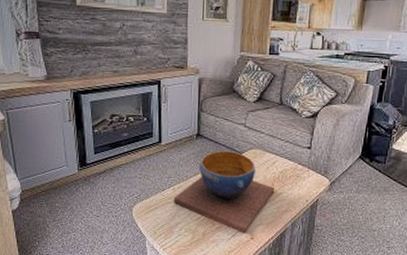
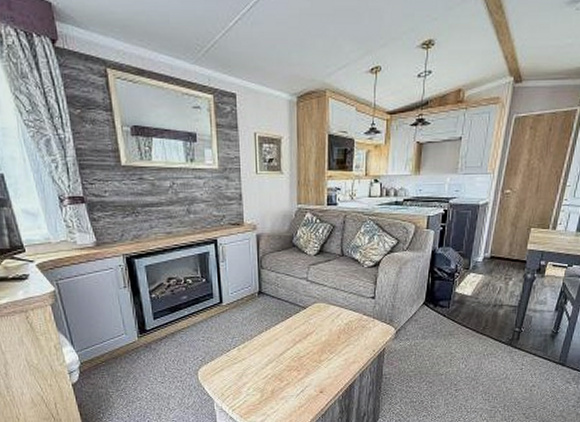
decorative bowl: present [173,151,275,234] -> none [239,307,342,388]

